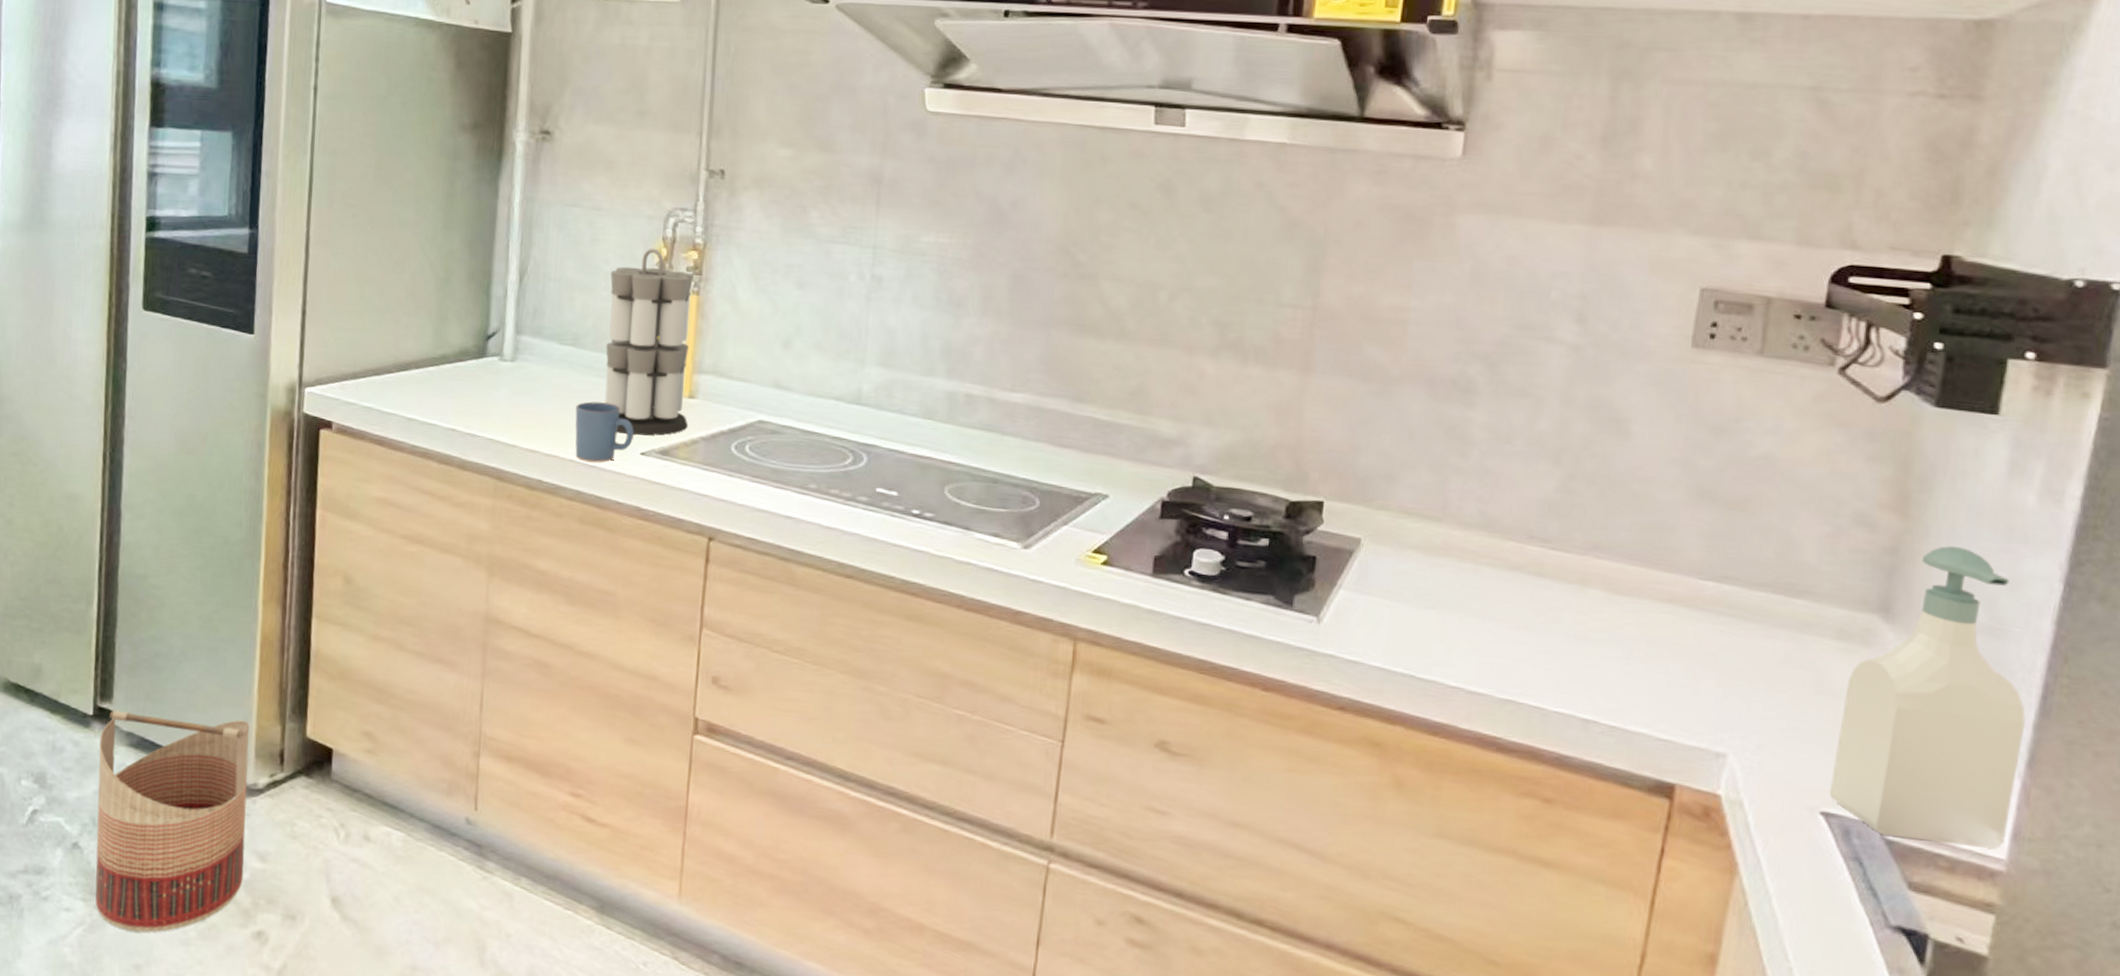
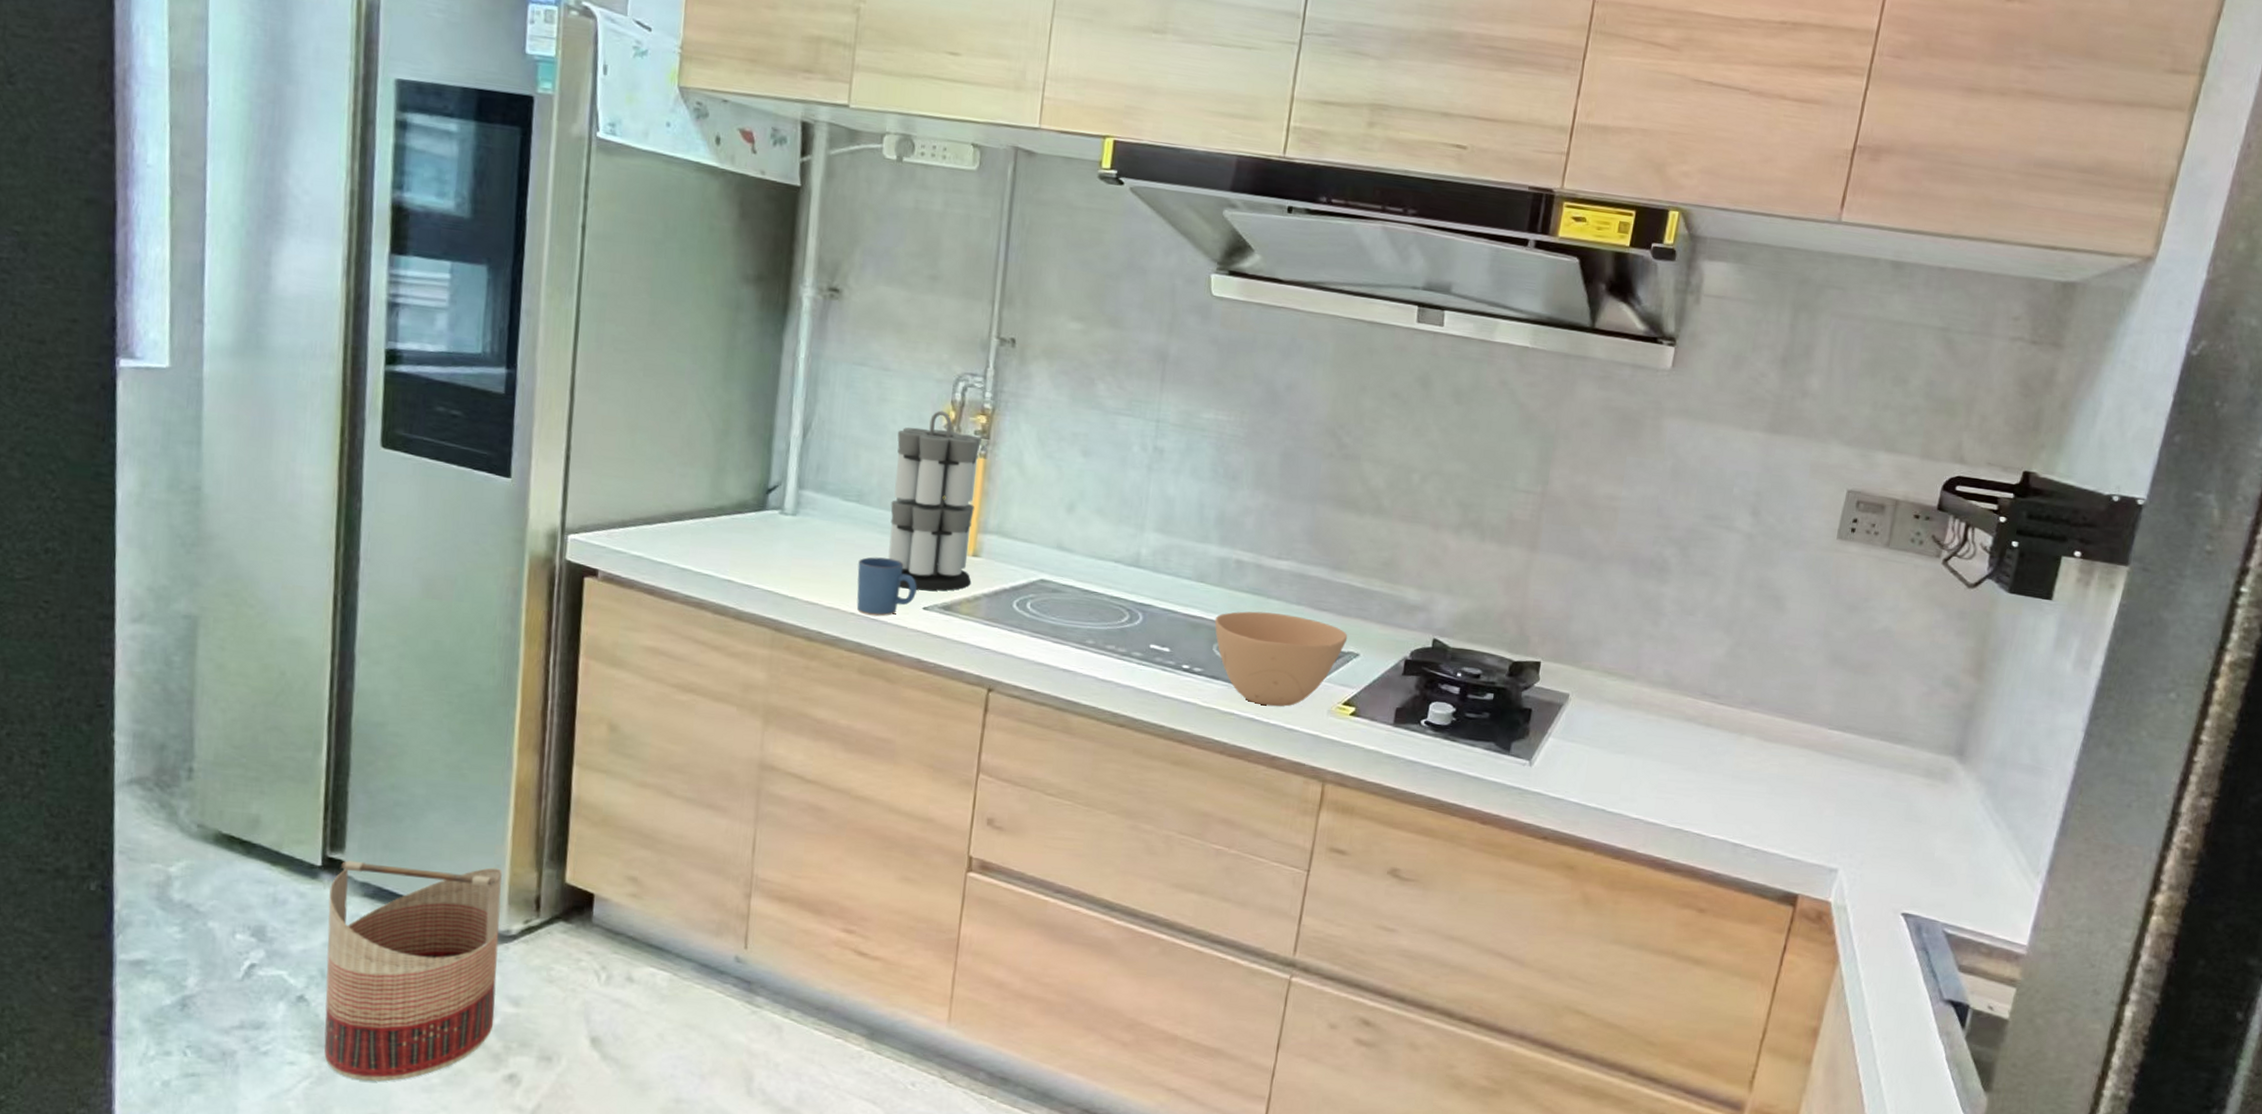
bowl: none [945,449,1095,556] -> present [1214,611,1348,707]
soap bottle: present [1829,546,2026,849] -> none [1909,703,2050,937]

